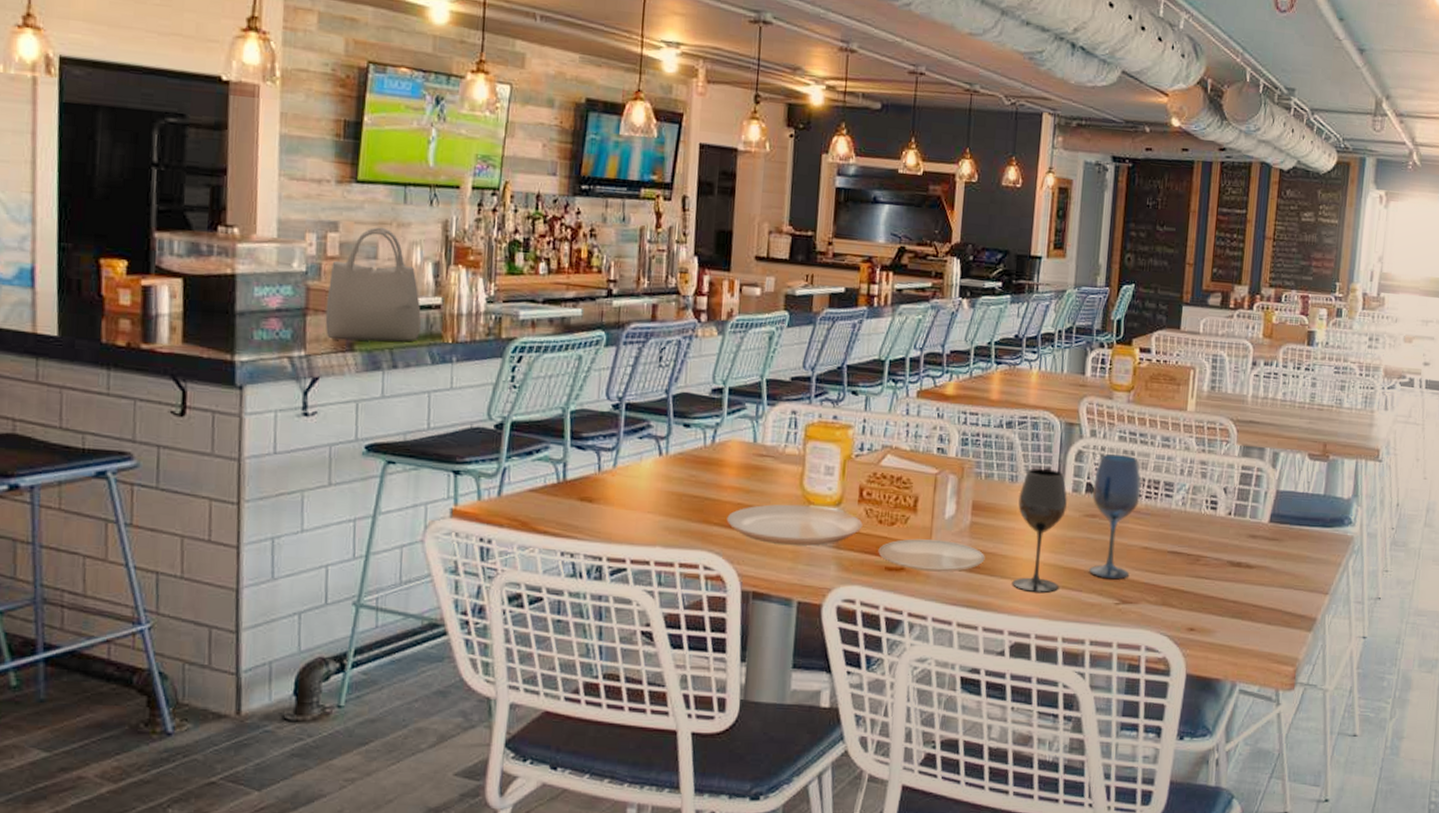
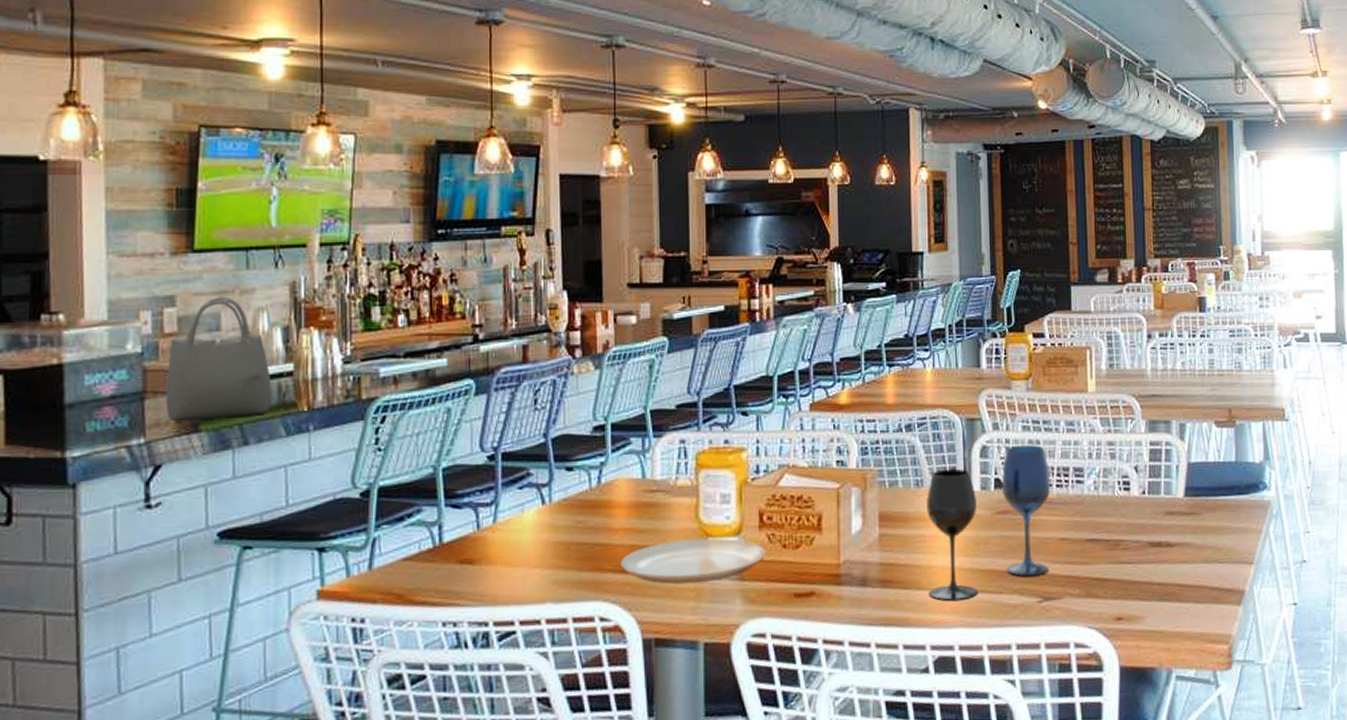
plate: present [878,539,985,572] -> none [785,557,898,593]

